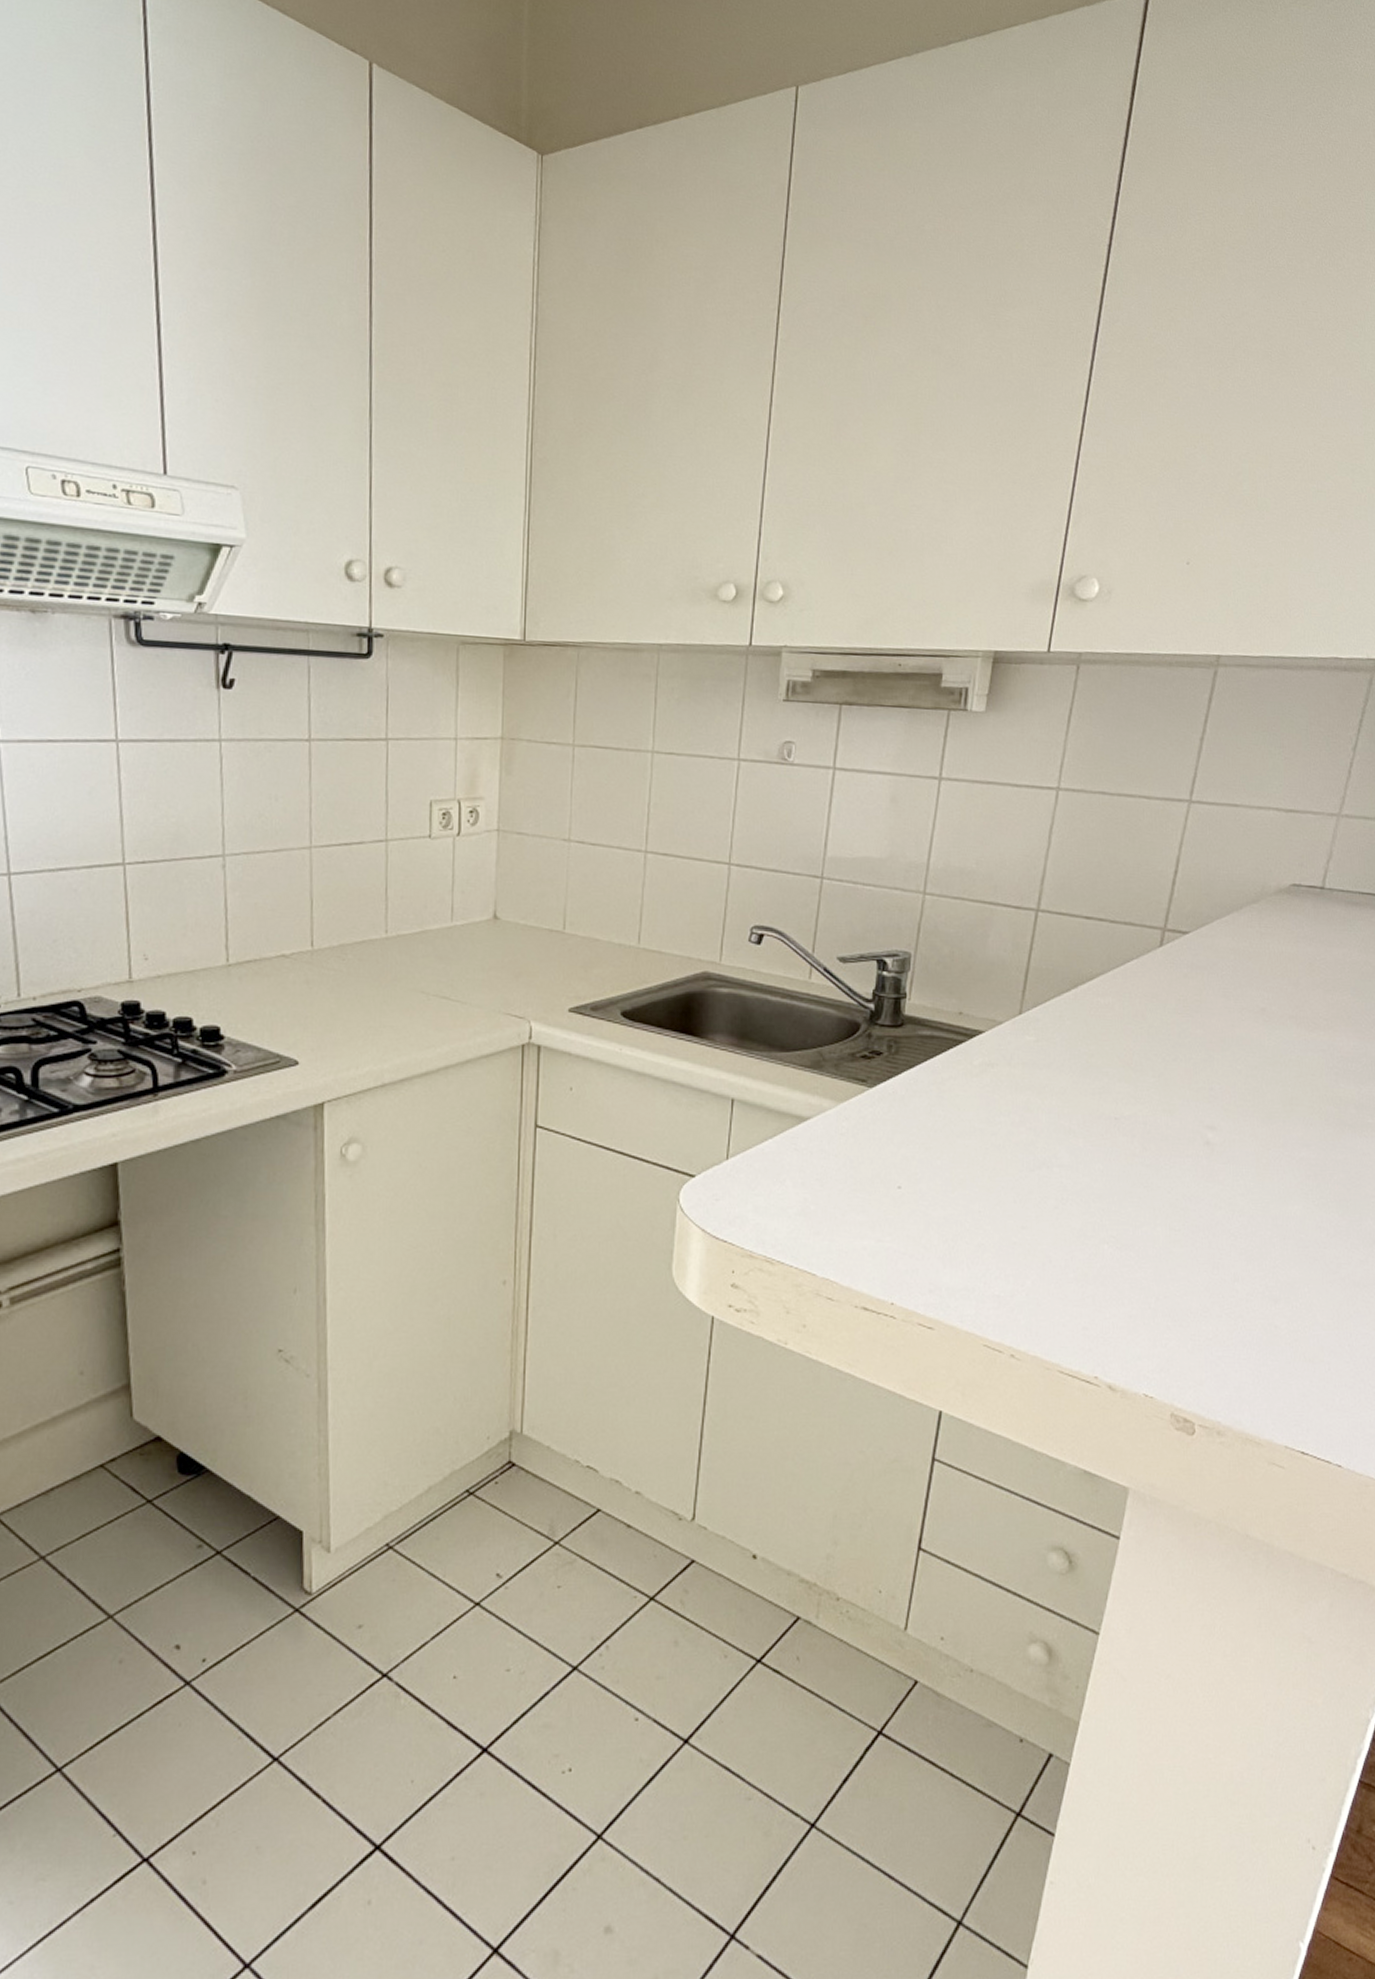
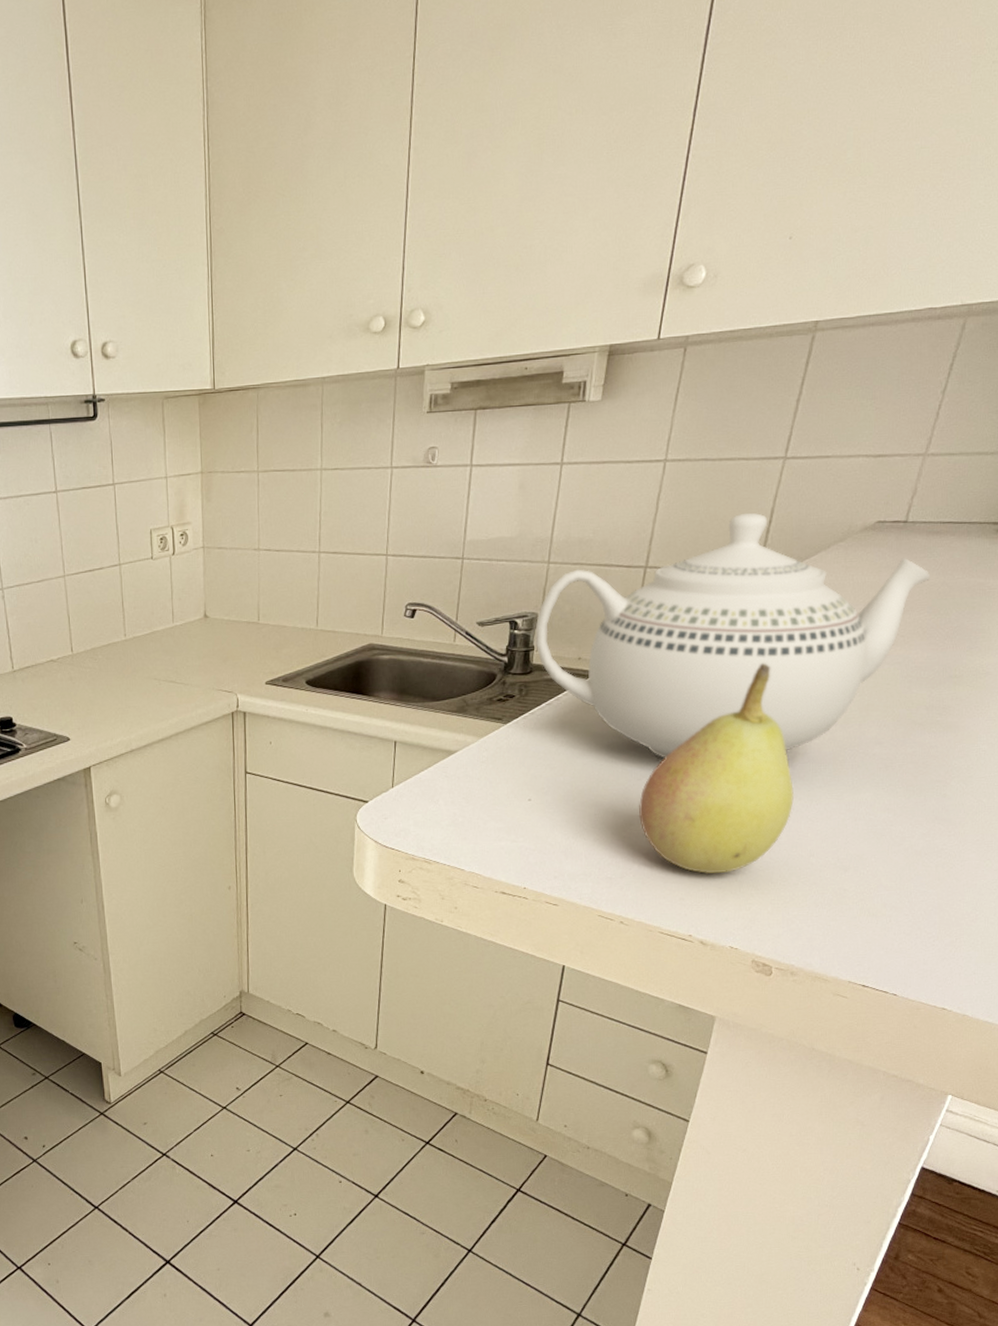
teapot: none [906,859,1352,1146] -> present [534,512,931,759]
fruit: none [1031,1038,1214,1298] -> present [638,663,795,874]

